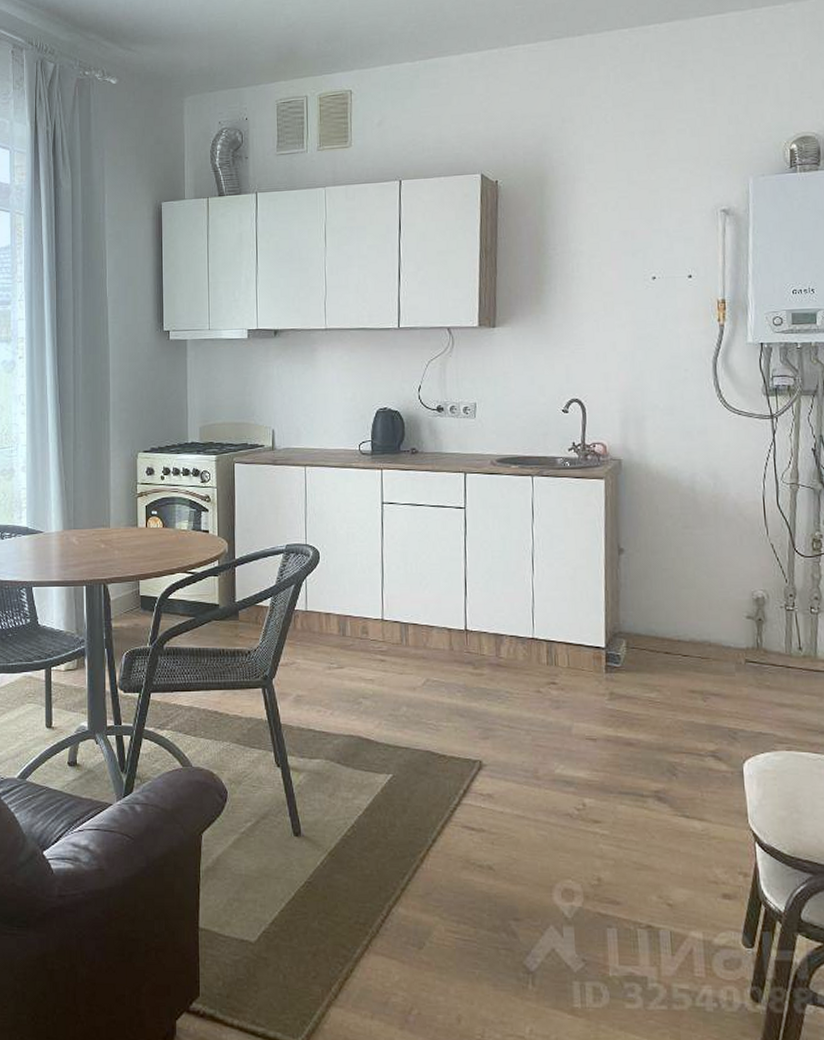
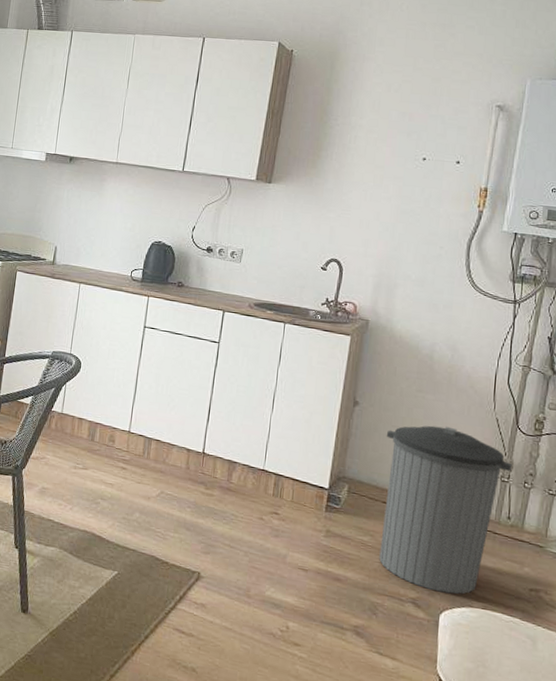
trash can: none [658,560,795,740] -> present [379,425,512,595]

